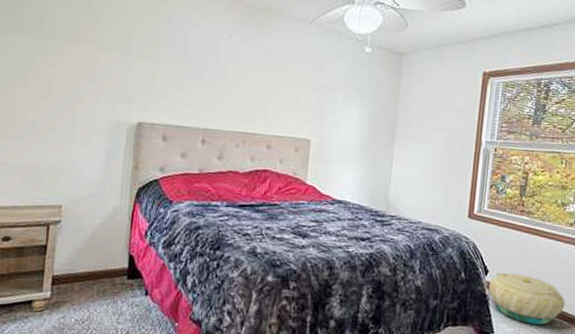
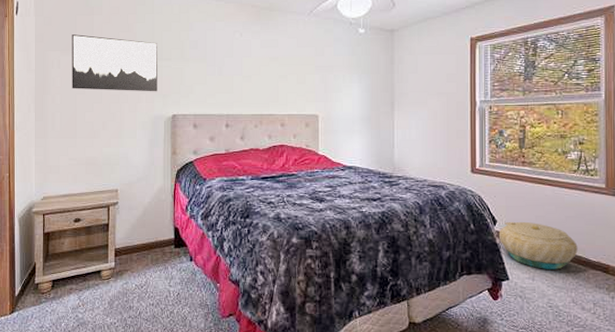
wall art: none [11,10,126,93] -> present [72,34,157,92]

